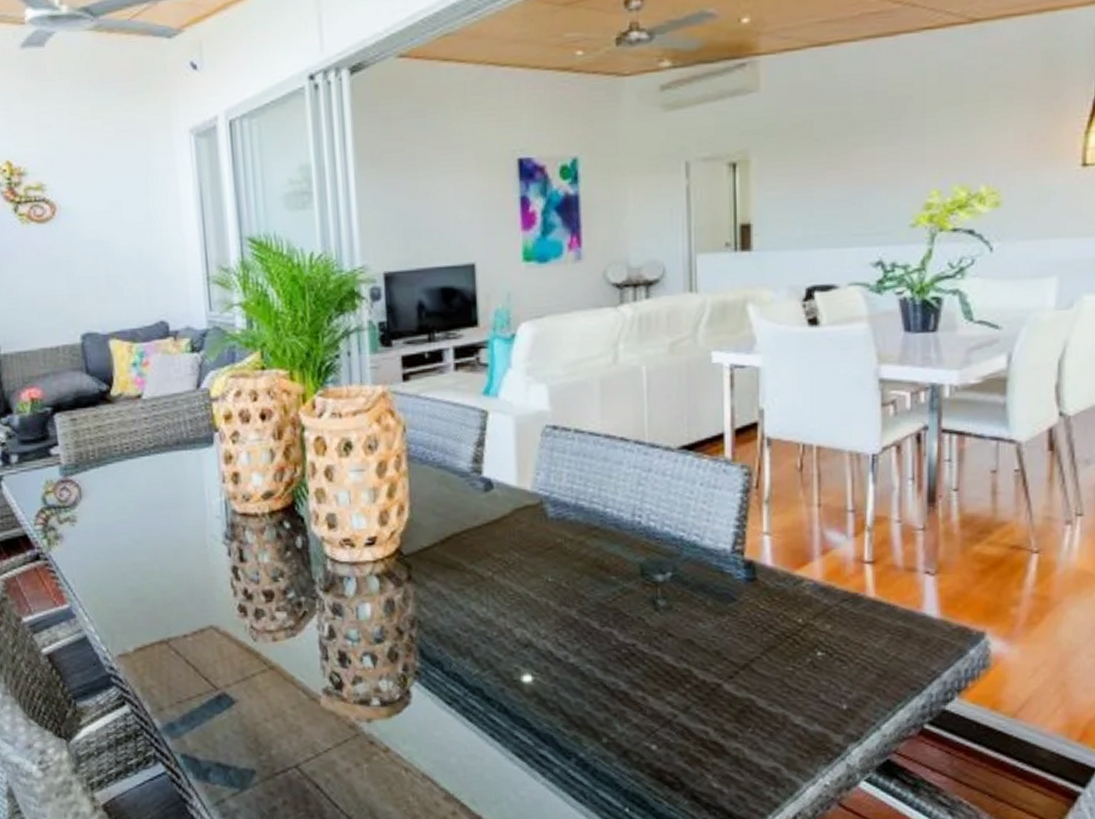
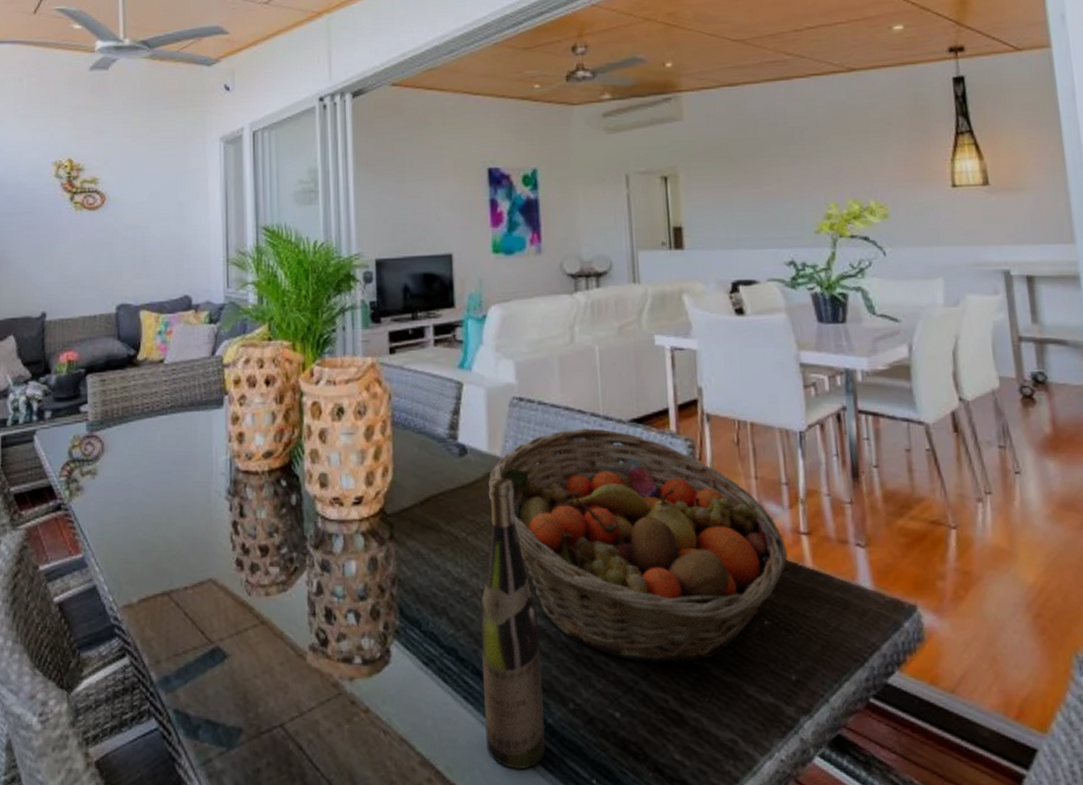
wine bottle: none [507,512,577,801] -> present [479,477,546,769]
fruit basket: none [516,457,848,697] -> present [488,428,788,664]

